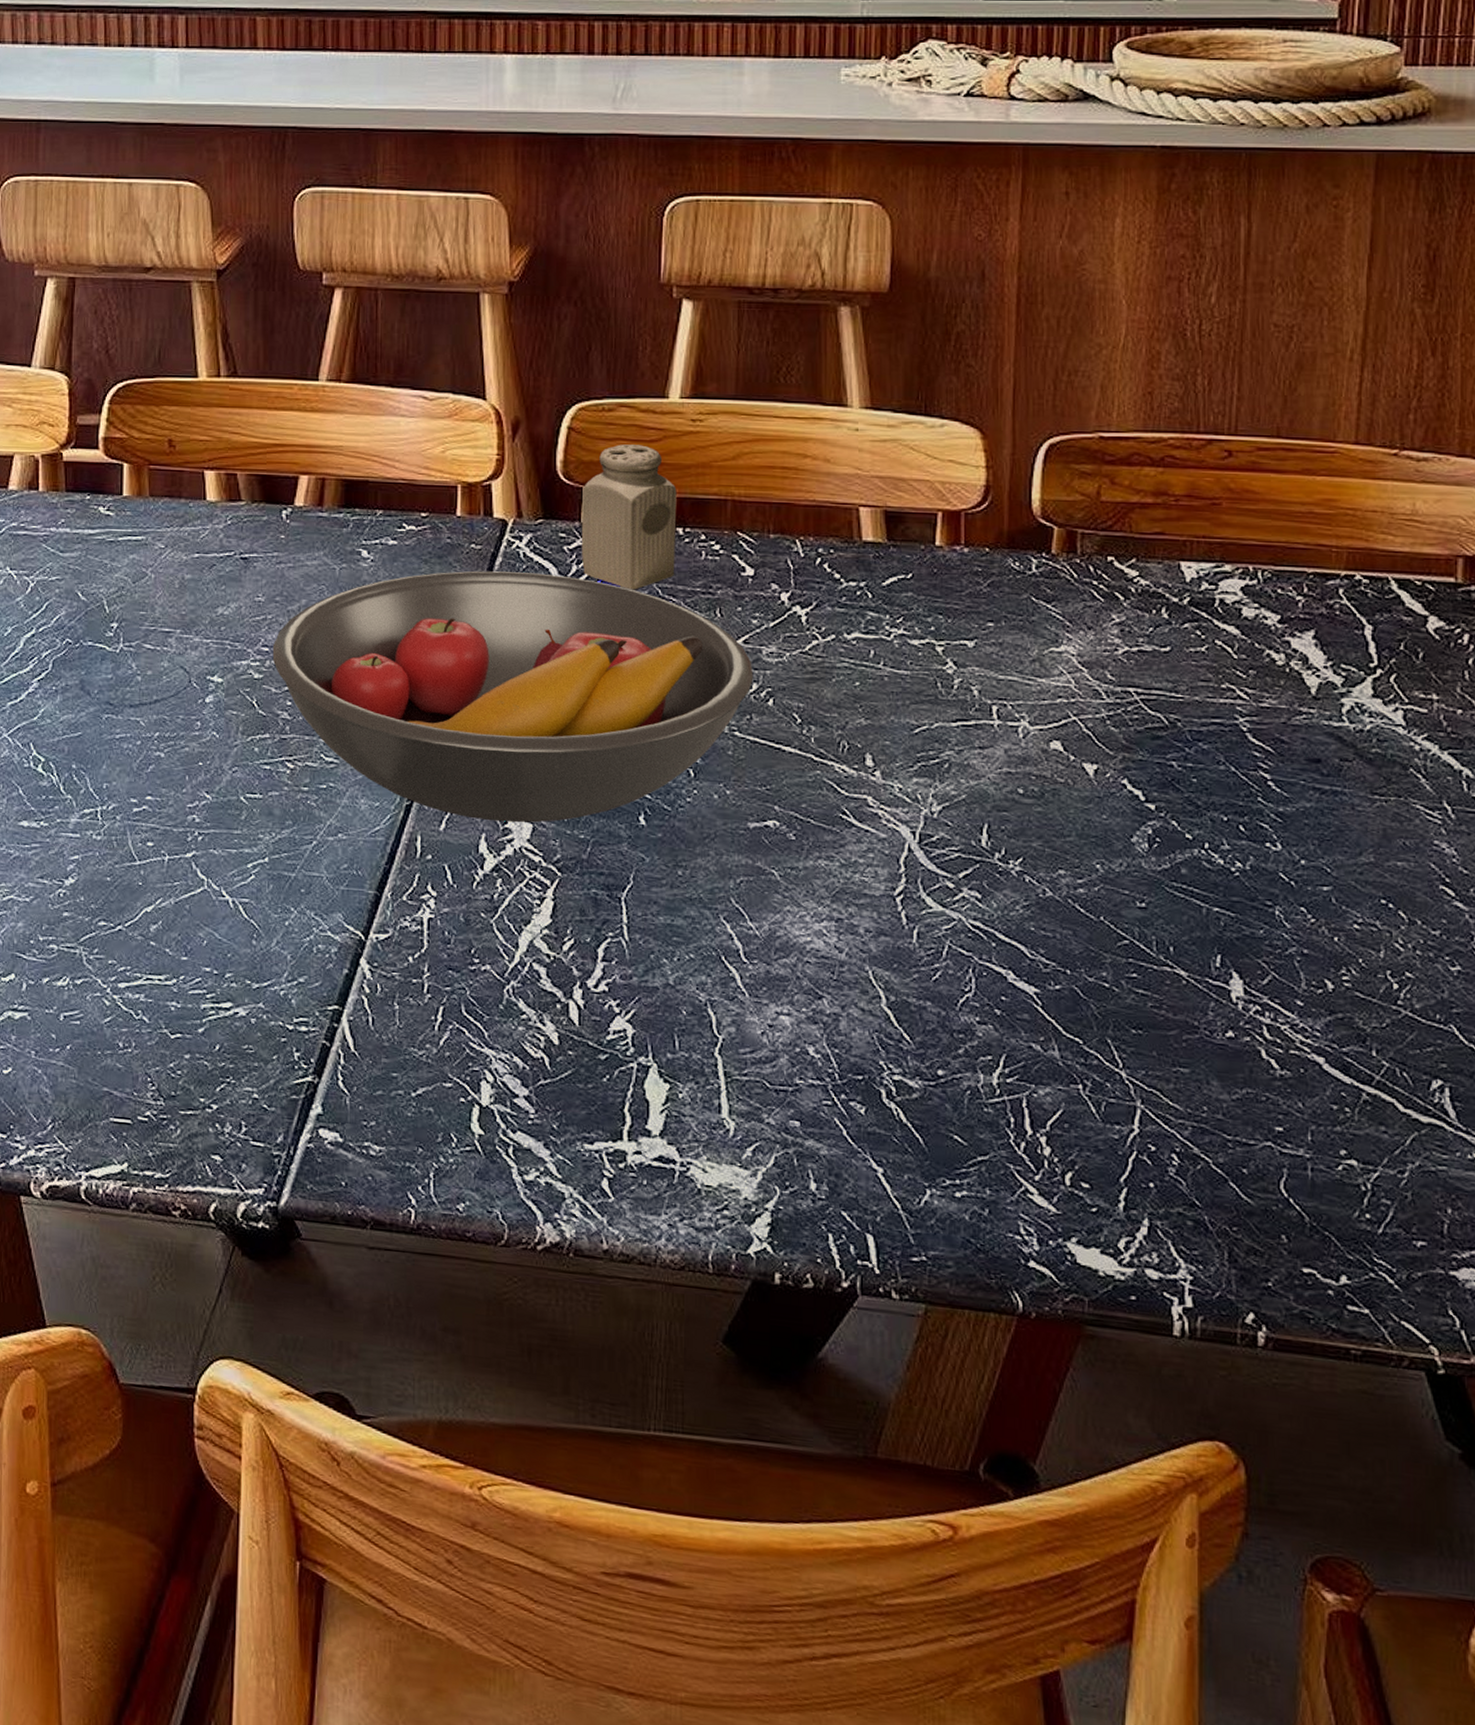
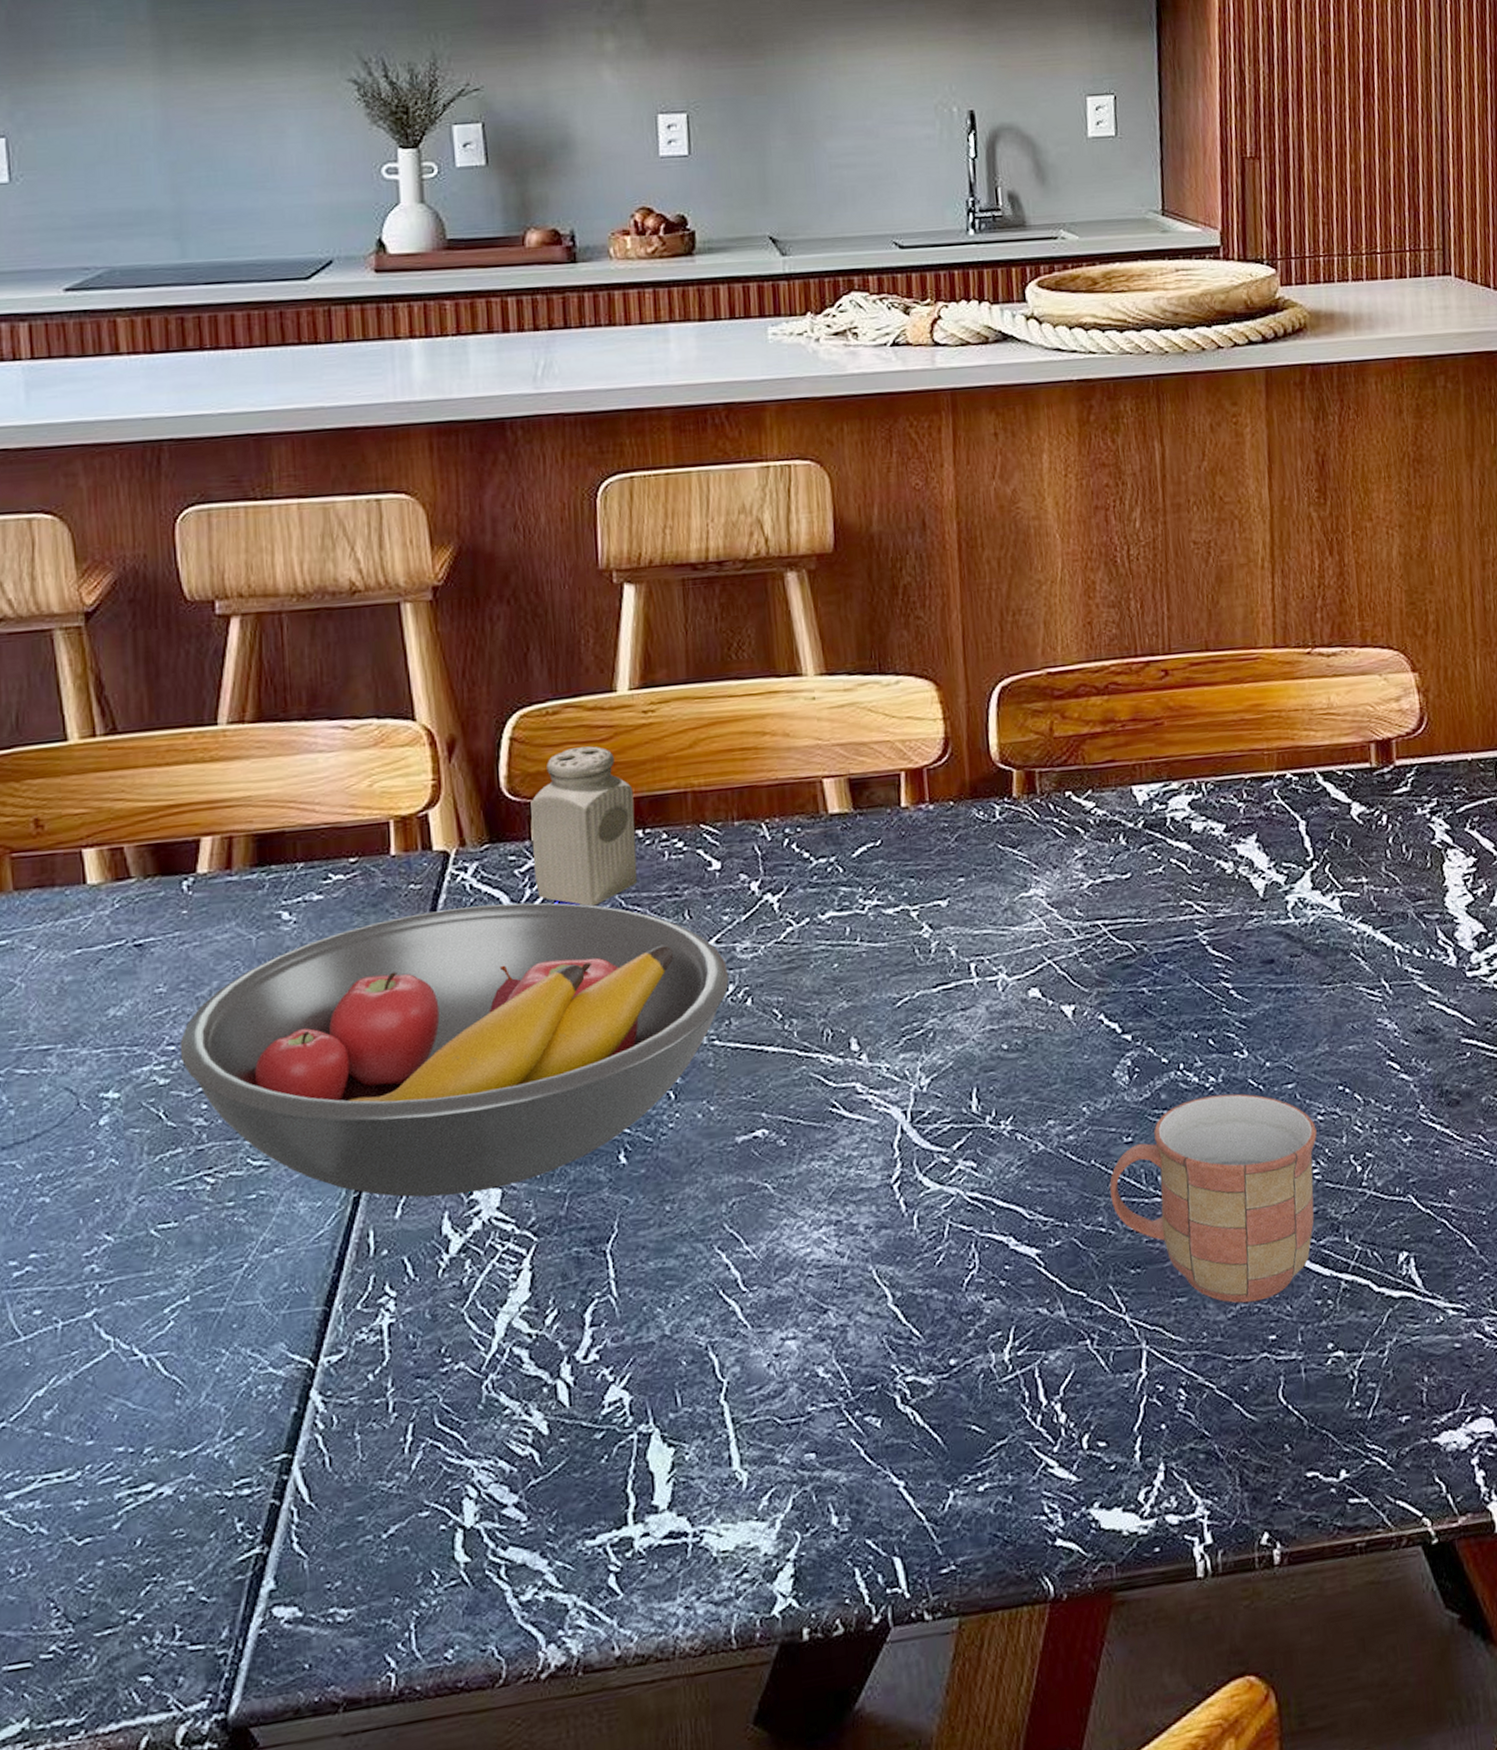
mug: none [1118,879,1351,1091] -> present [1109,1093,1317,1303]

